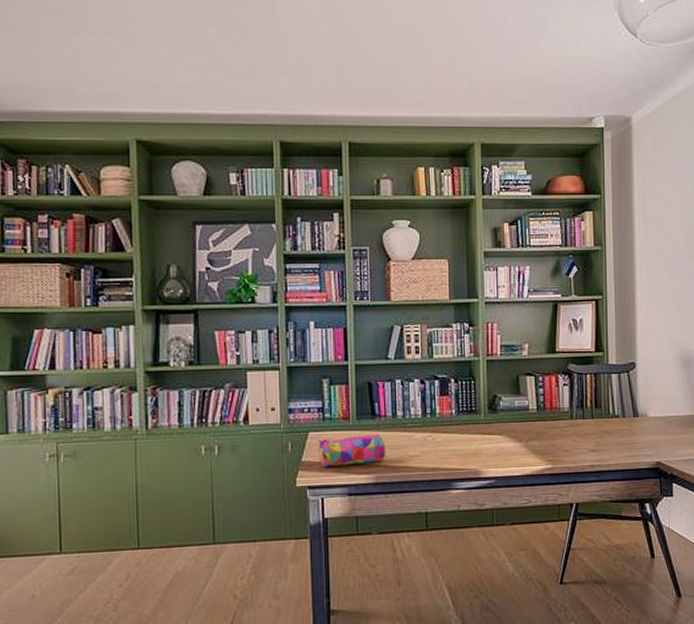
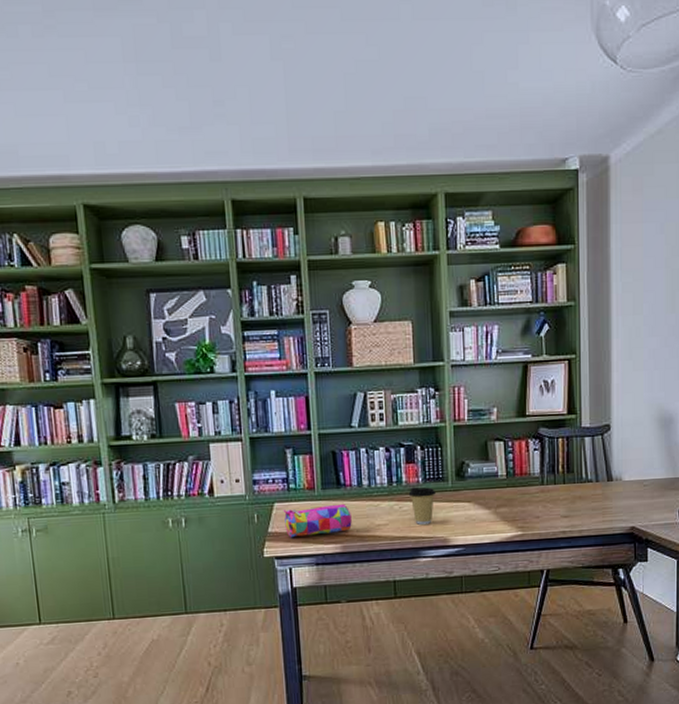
coffee cup: none [441,419,468,456] -> present [408,487,435,525]

